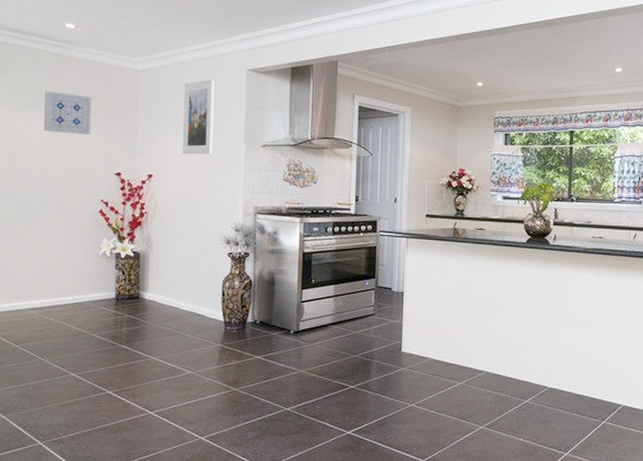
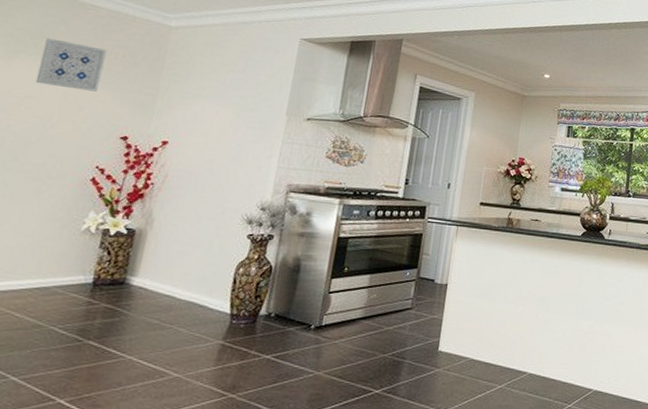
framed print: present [182,79,215,155] -> none [210,44,262,124]

